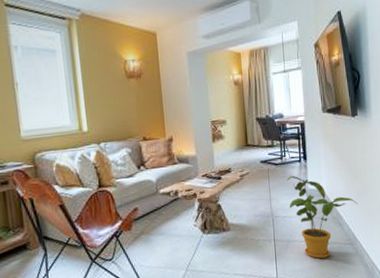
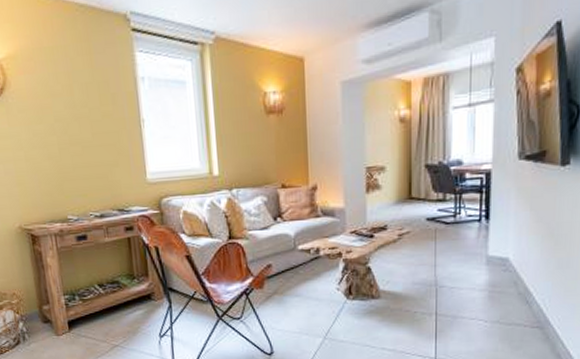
house plant: present [287,175,358,259] -> none [459,238,557,341]

